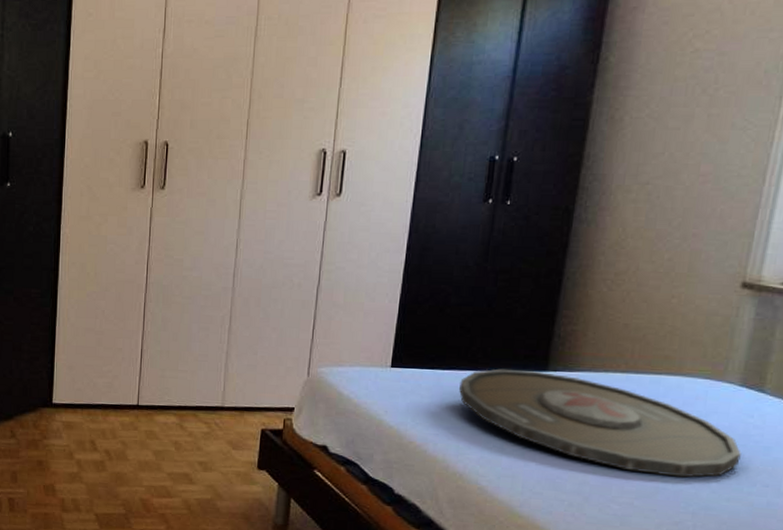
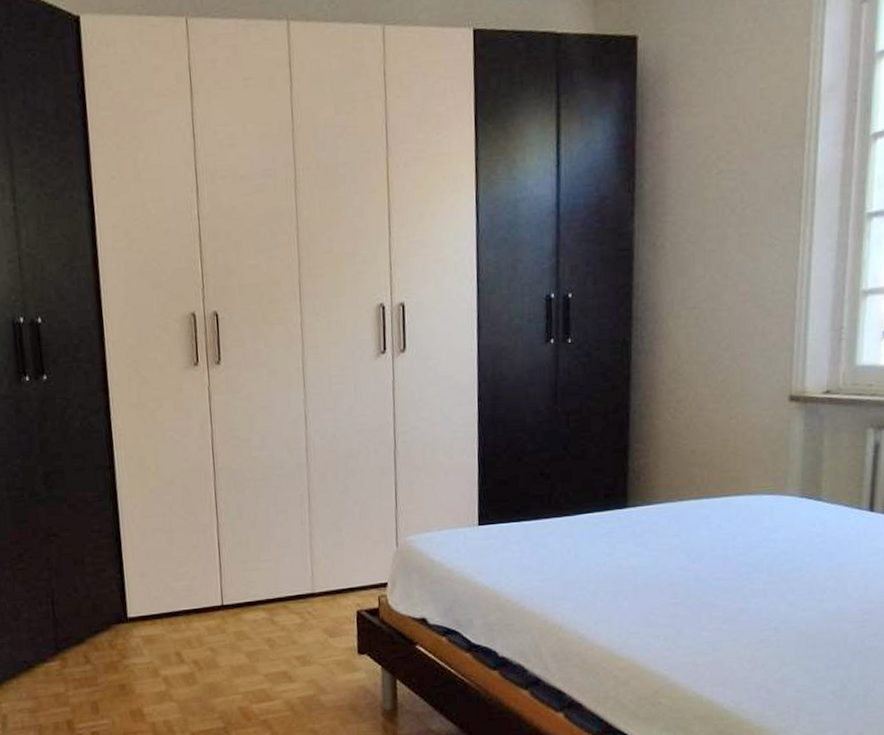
serving tray: present [458,368,741,478] -> none [546,509,809,597]

